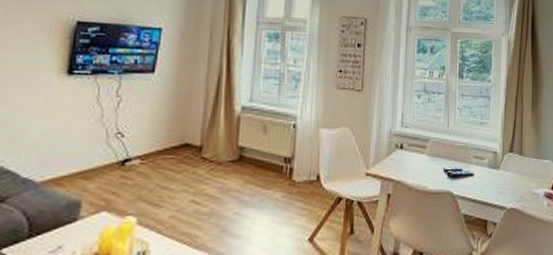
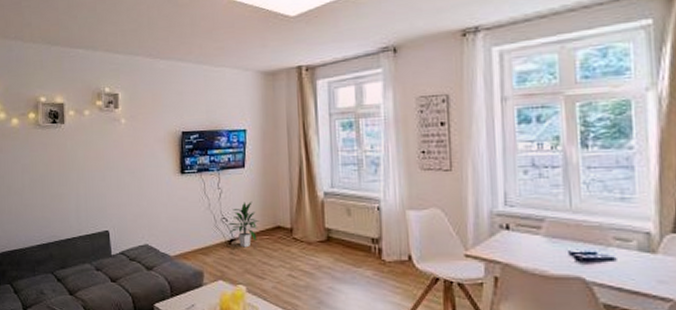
indoor plant: none [122,114,164,170] -> present [227,202,259,248]

